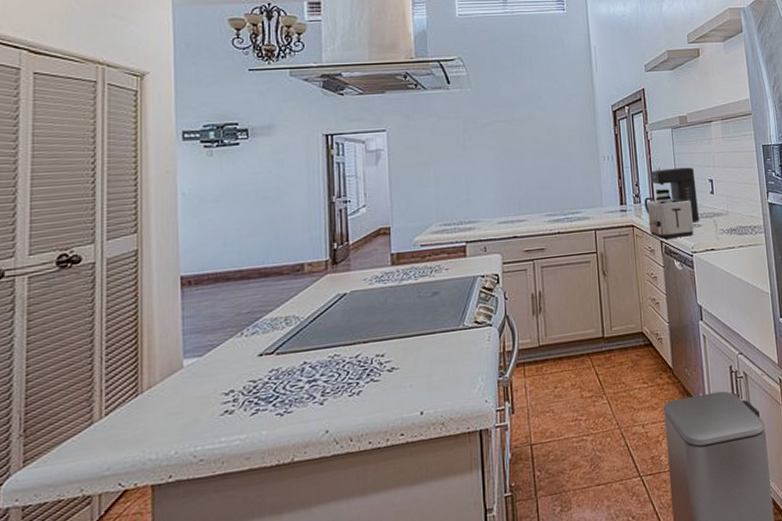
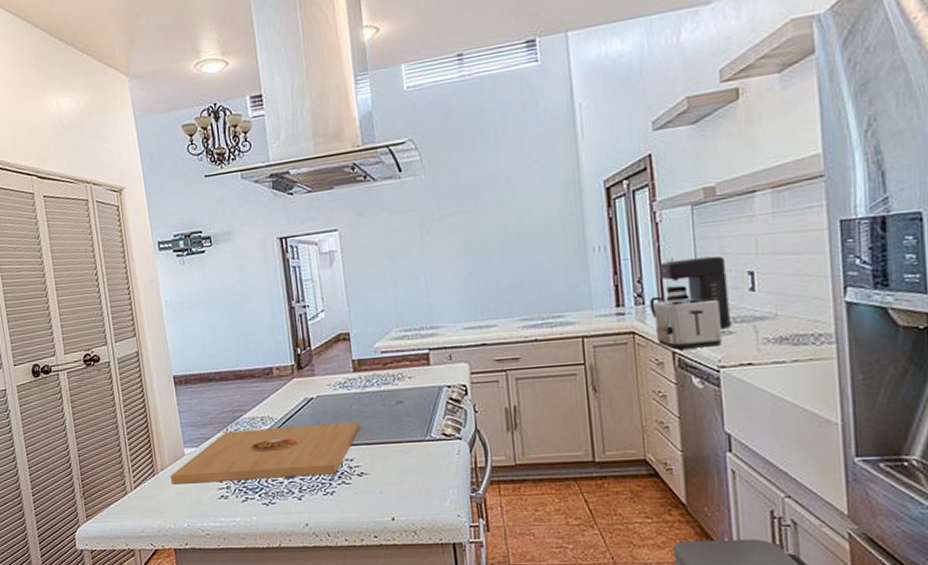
platter: none [160,315,394,405] -> present [171,421,360,485]

